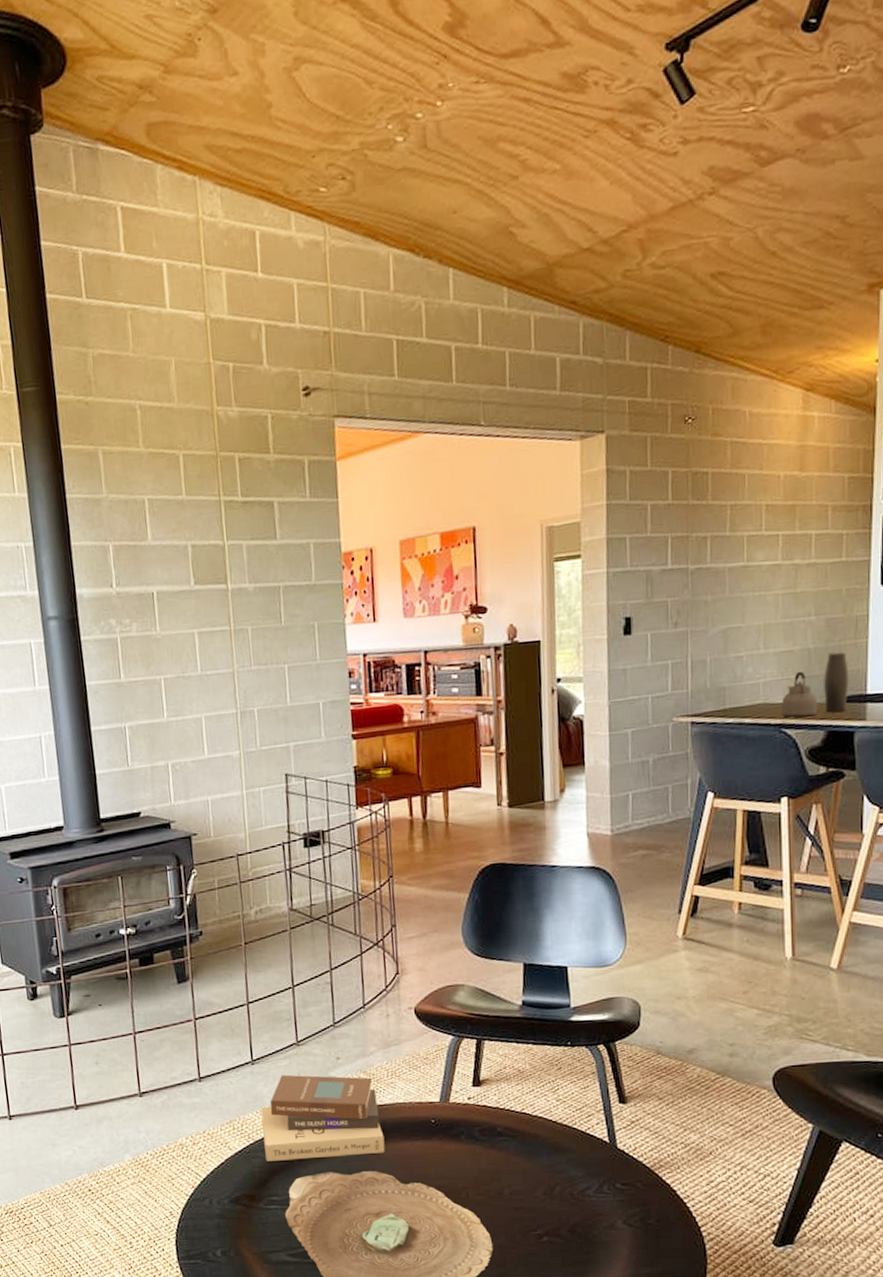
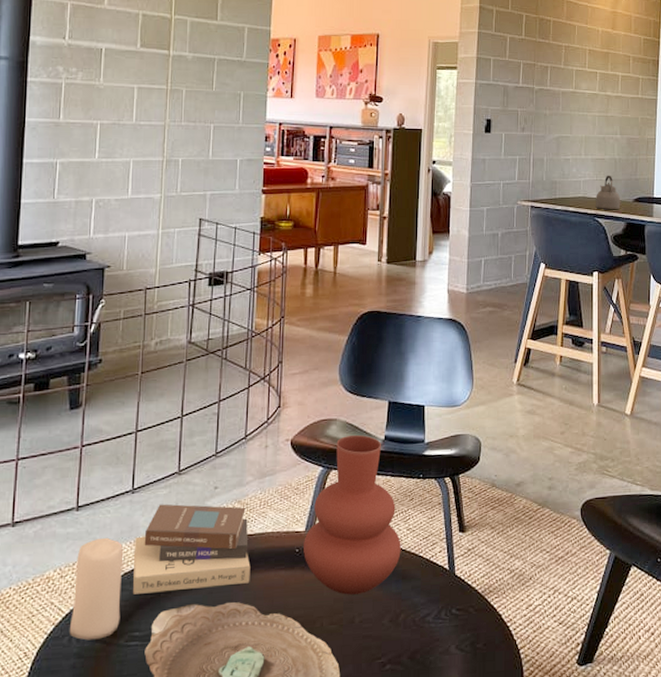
candle: none [206,1107,257,1203] -> present [70,537,123,641]
vase: none [439,1000,551,1166] -> present [303,434,401,595]
vase: present [824,652,849,713] -> none [625,164,642,209]

